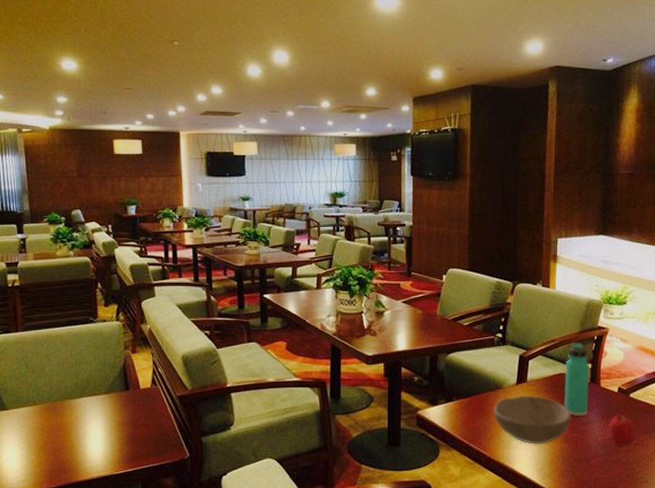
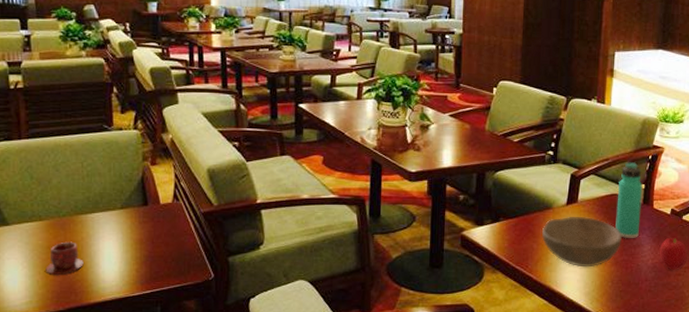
teacup: none [39,424,73,455] -> present [46,241,84,275]

